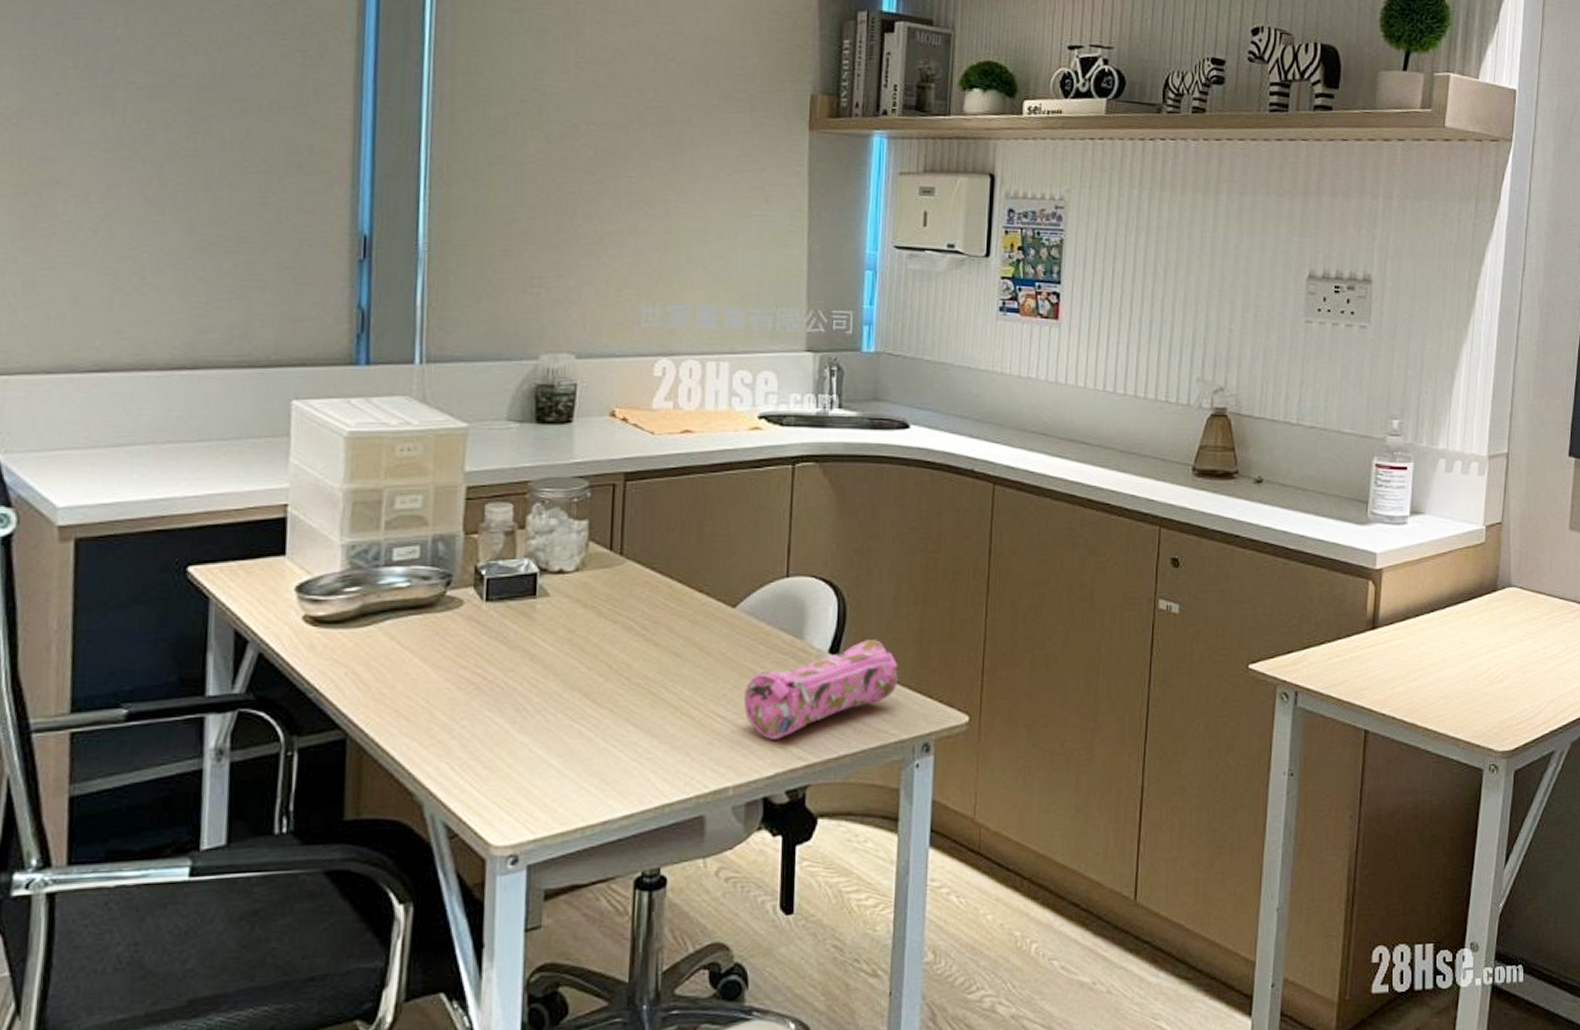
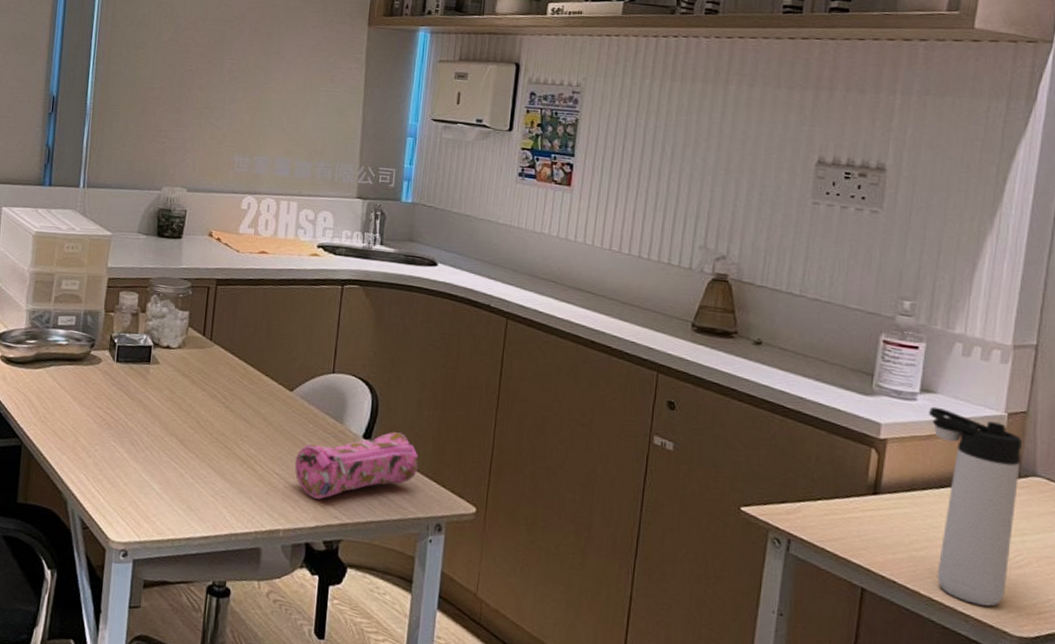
thermos bottle: none [1419,528,1499,727] -> present [929,406,1023,607]

